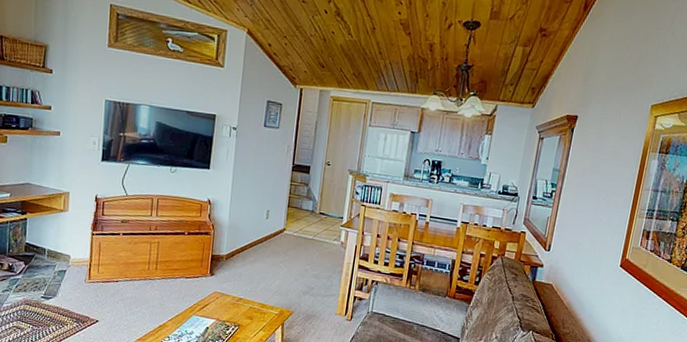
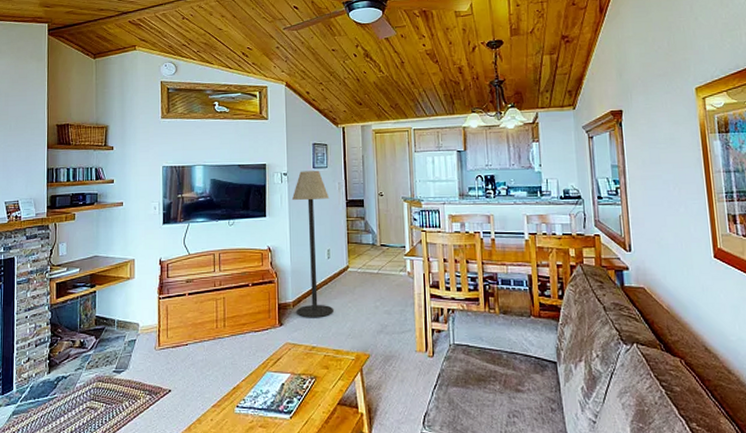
floor lamp: none [229,128,277,273] -> present [292,170,333,318]

